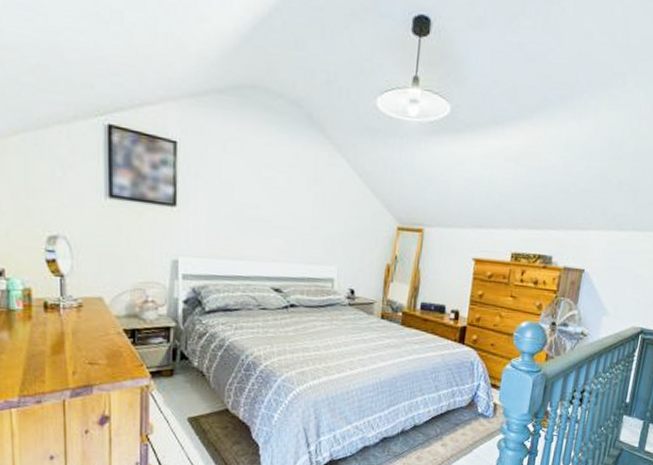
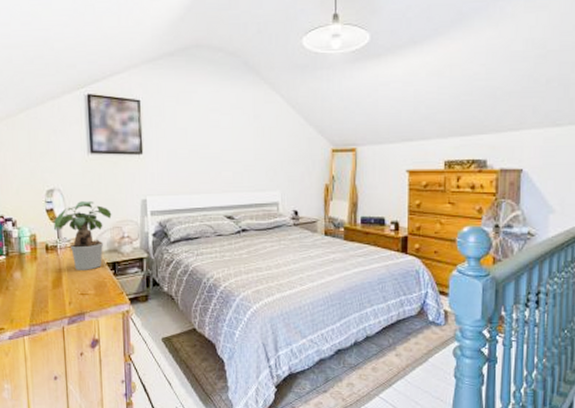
potted plant: none [55,254,133,337] -> present [53,201,112,270]

